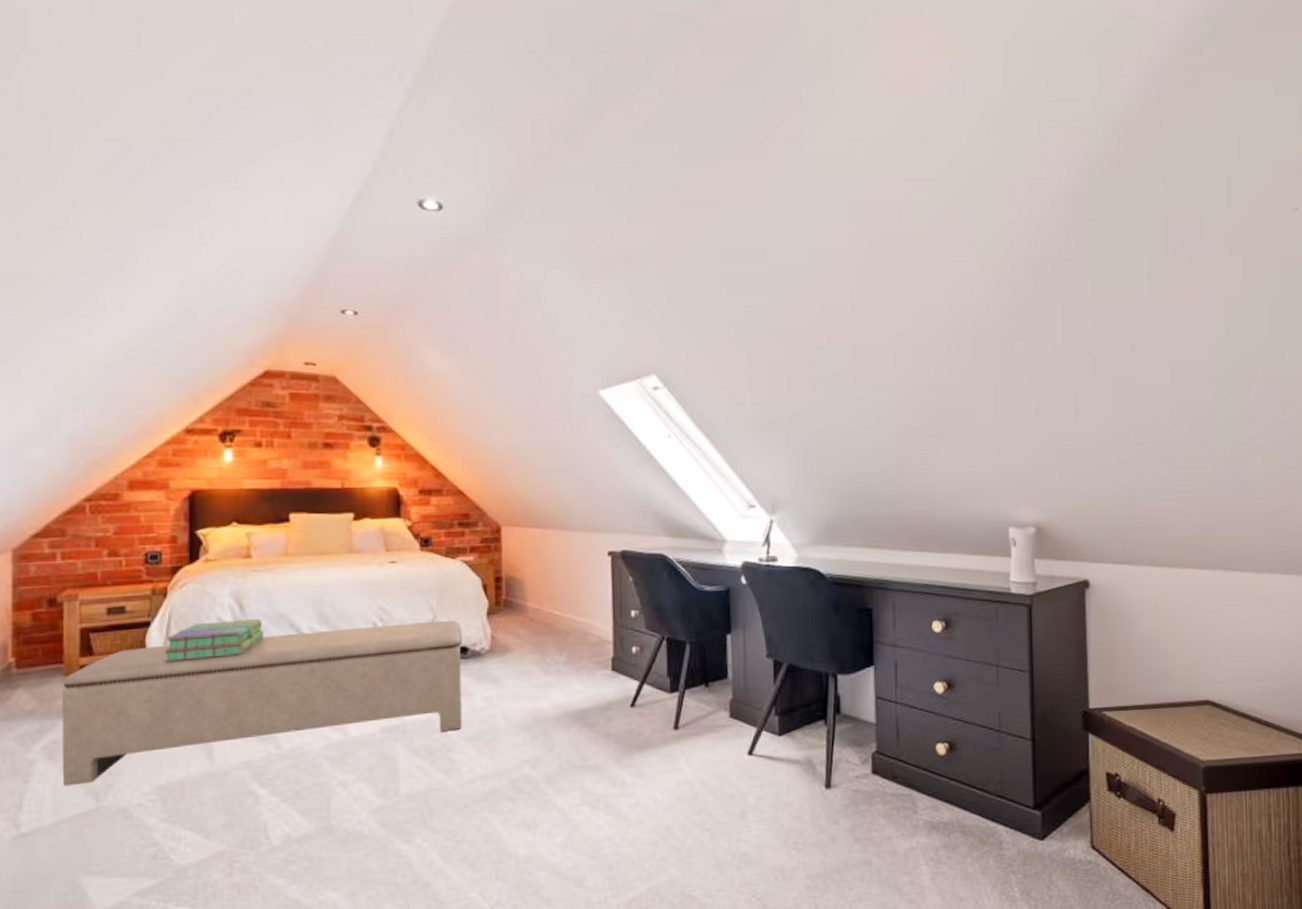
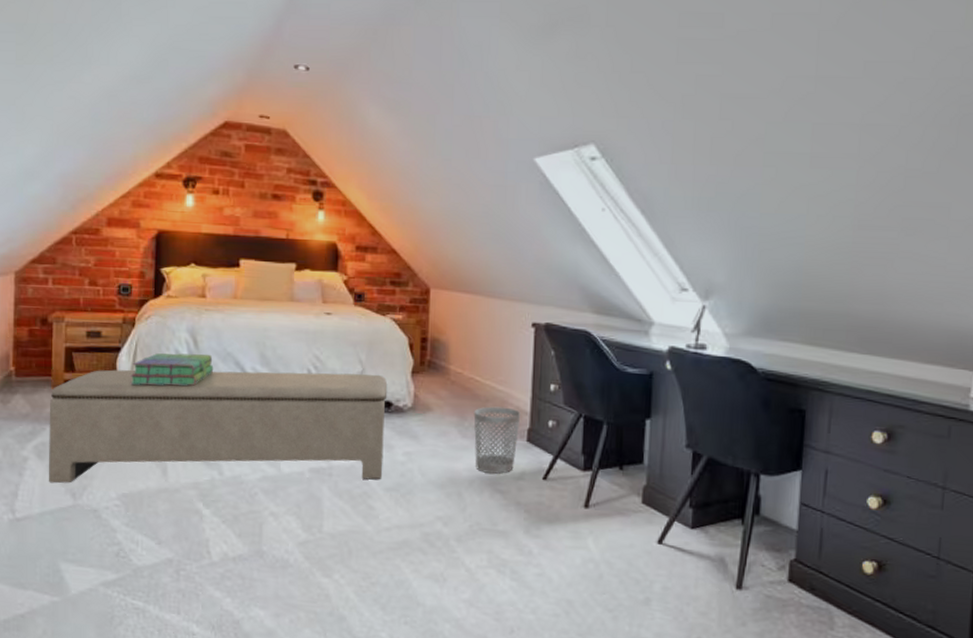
wastebasket: none [555,638,604,708] -> present [473,406,521,474]

